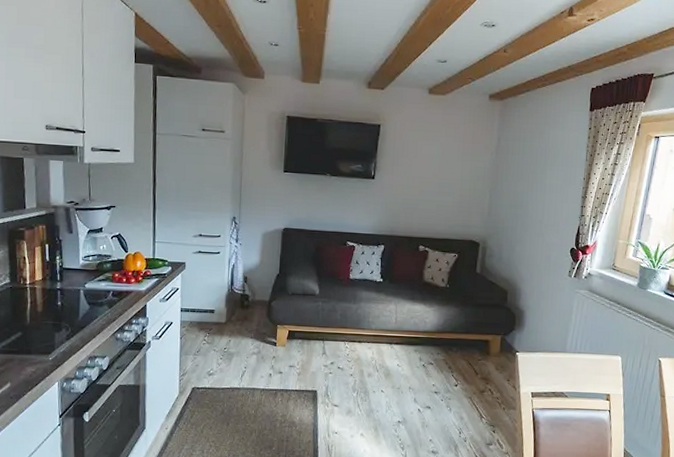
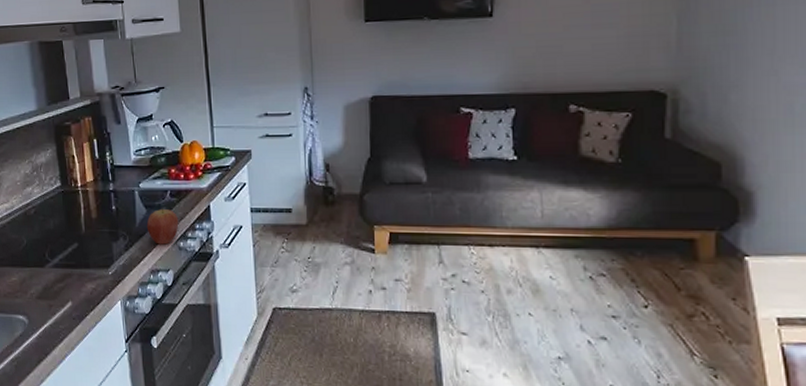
fruit: none [88,305,118,336] -> present [146,208,179,245]

